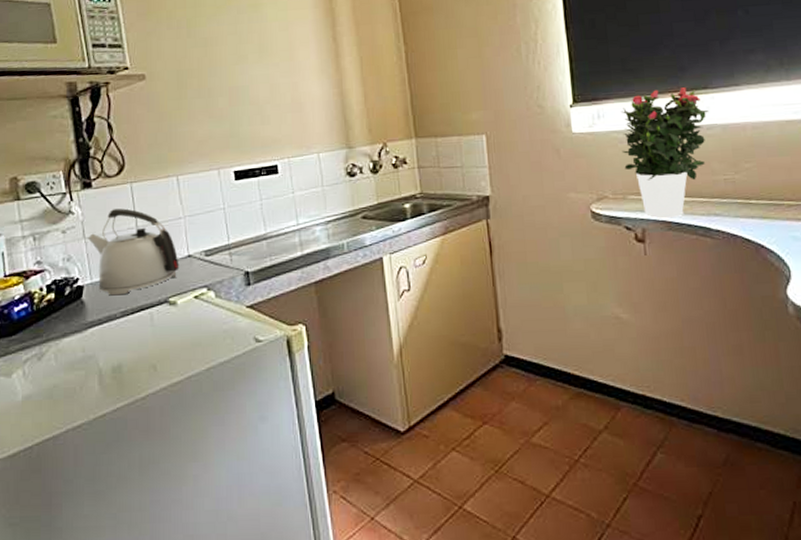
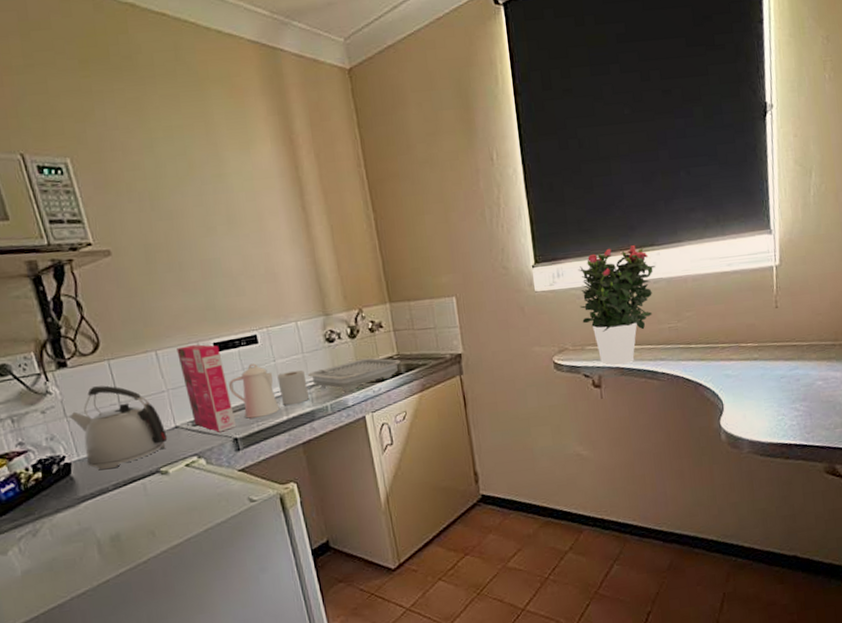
cereal box: none [198,172,249,265] -> present [177,344,237,433]
teapot: none [244,194,295,252] -> present [228,363,280,419]
paper towel roll: none [295,203,326,241] -> present [277,370,310,406]
dish rack: none [325,195,424,231] -> present [307,357,401,393]

